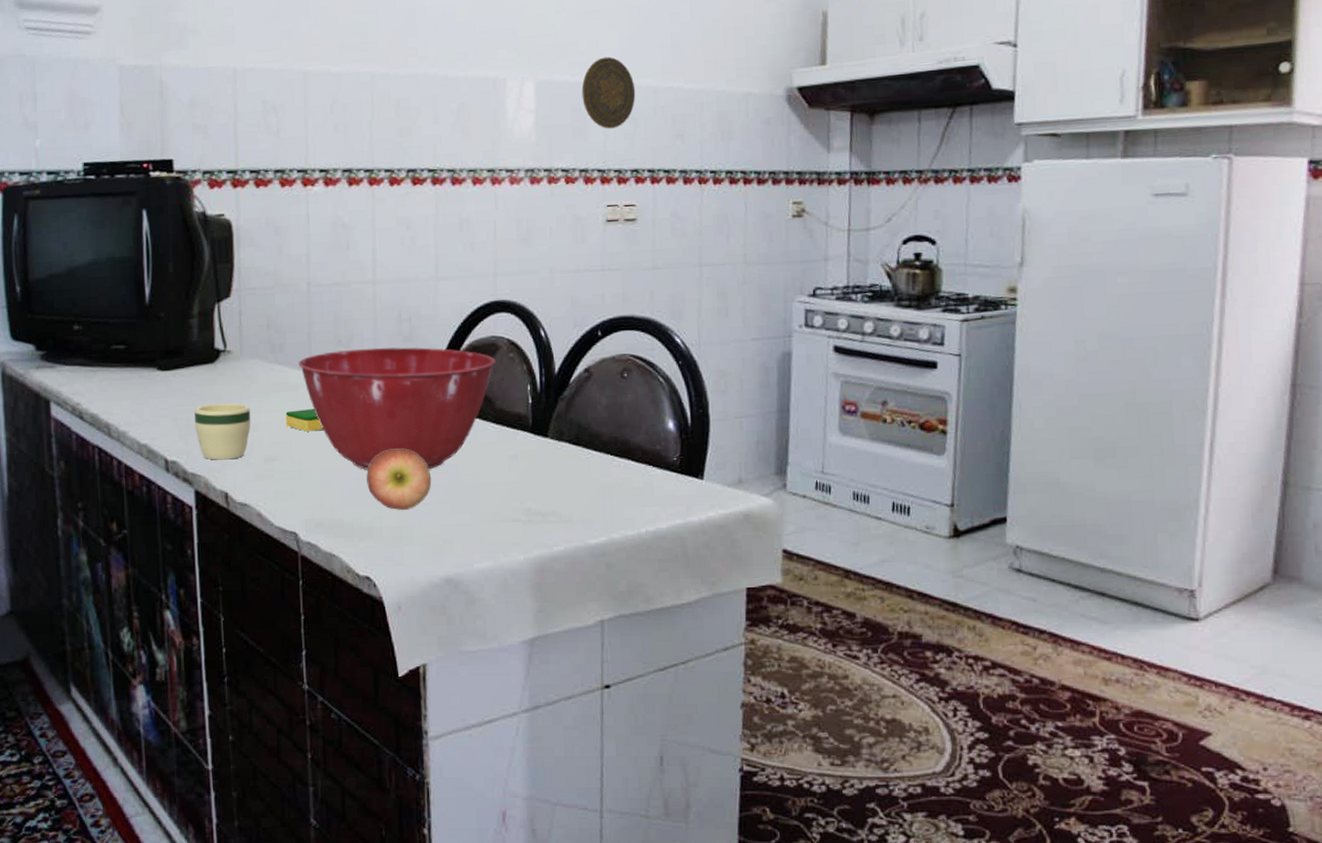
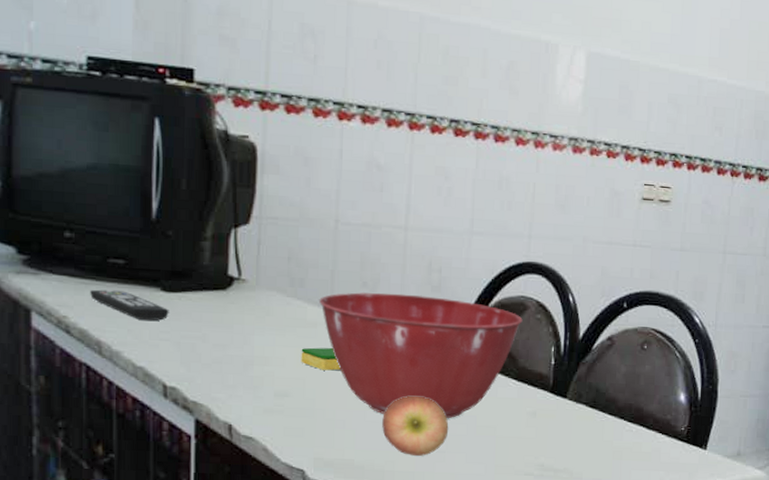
remote control: none [98,374,166,401] -> present [90,289,169,321]
mug: present [194,402,251,460] -> none [200,331,263,391]
decorative plate: present [581,56,636,129] -> none [630,39,682,111]

